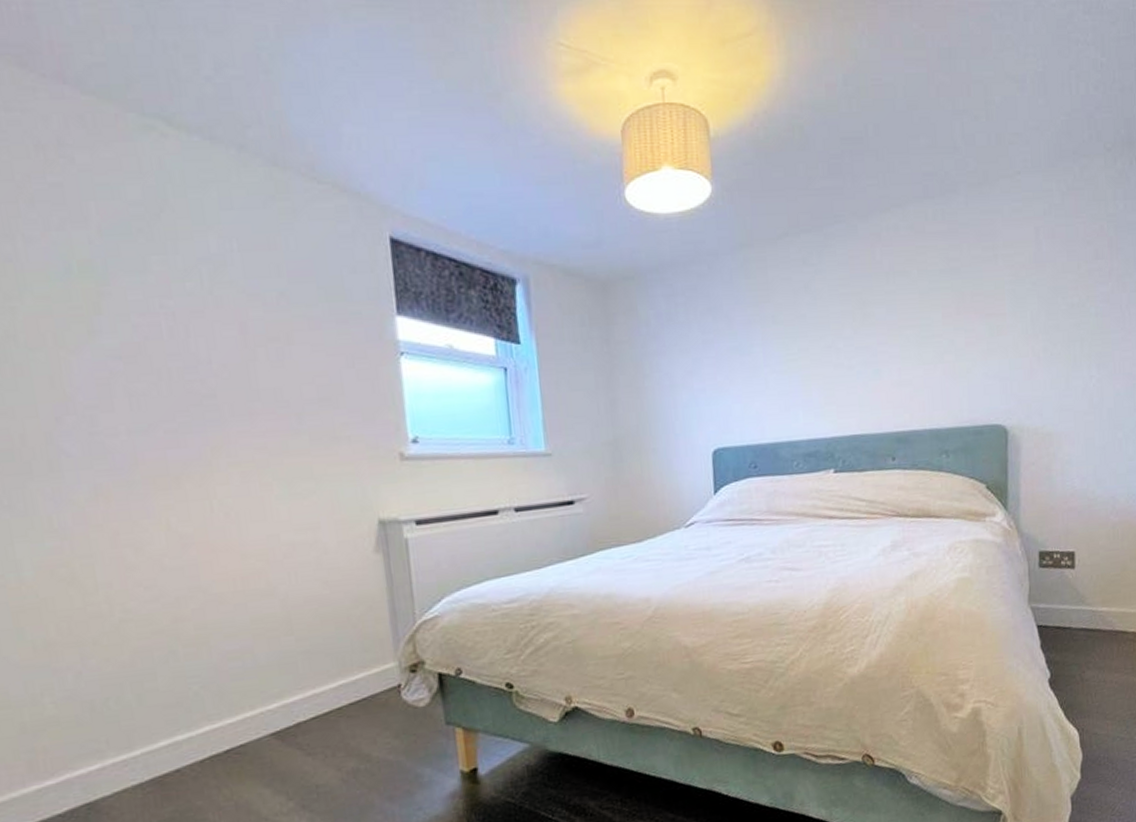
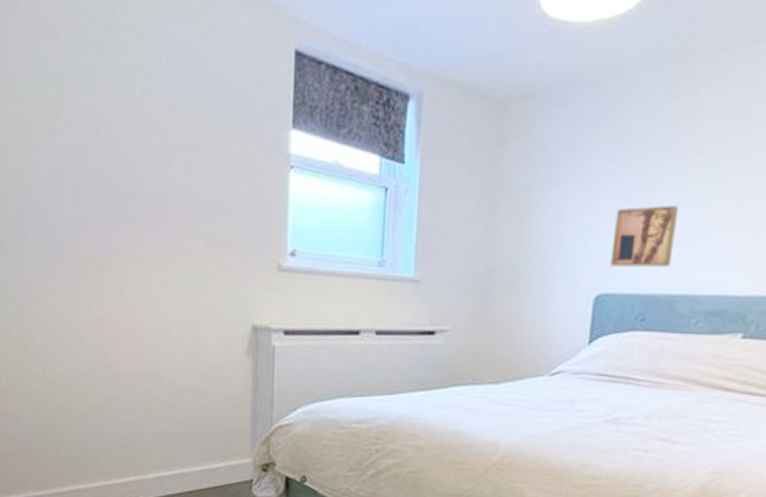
wall art: none [718,366,770,424] -> present [610,205,679,267]

